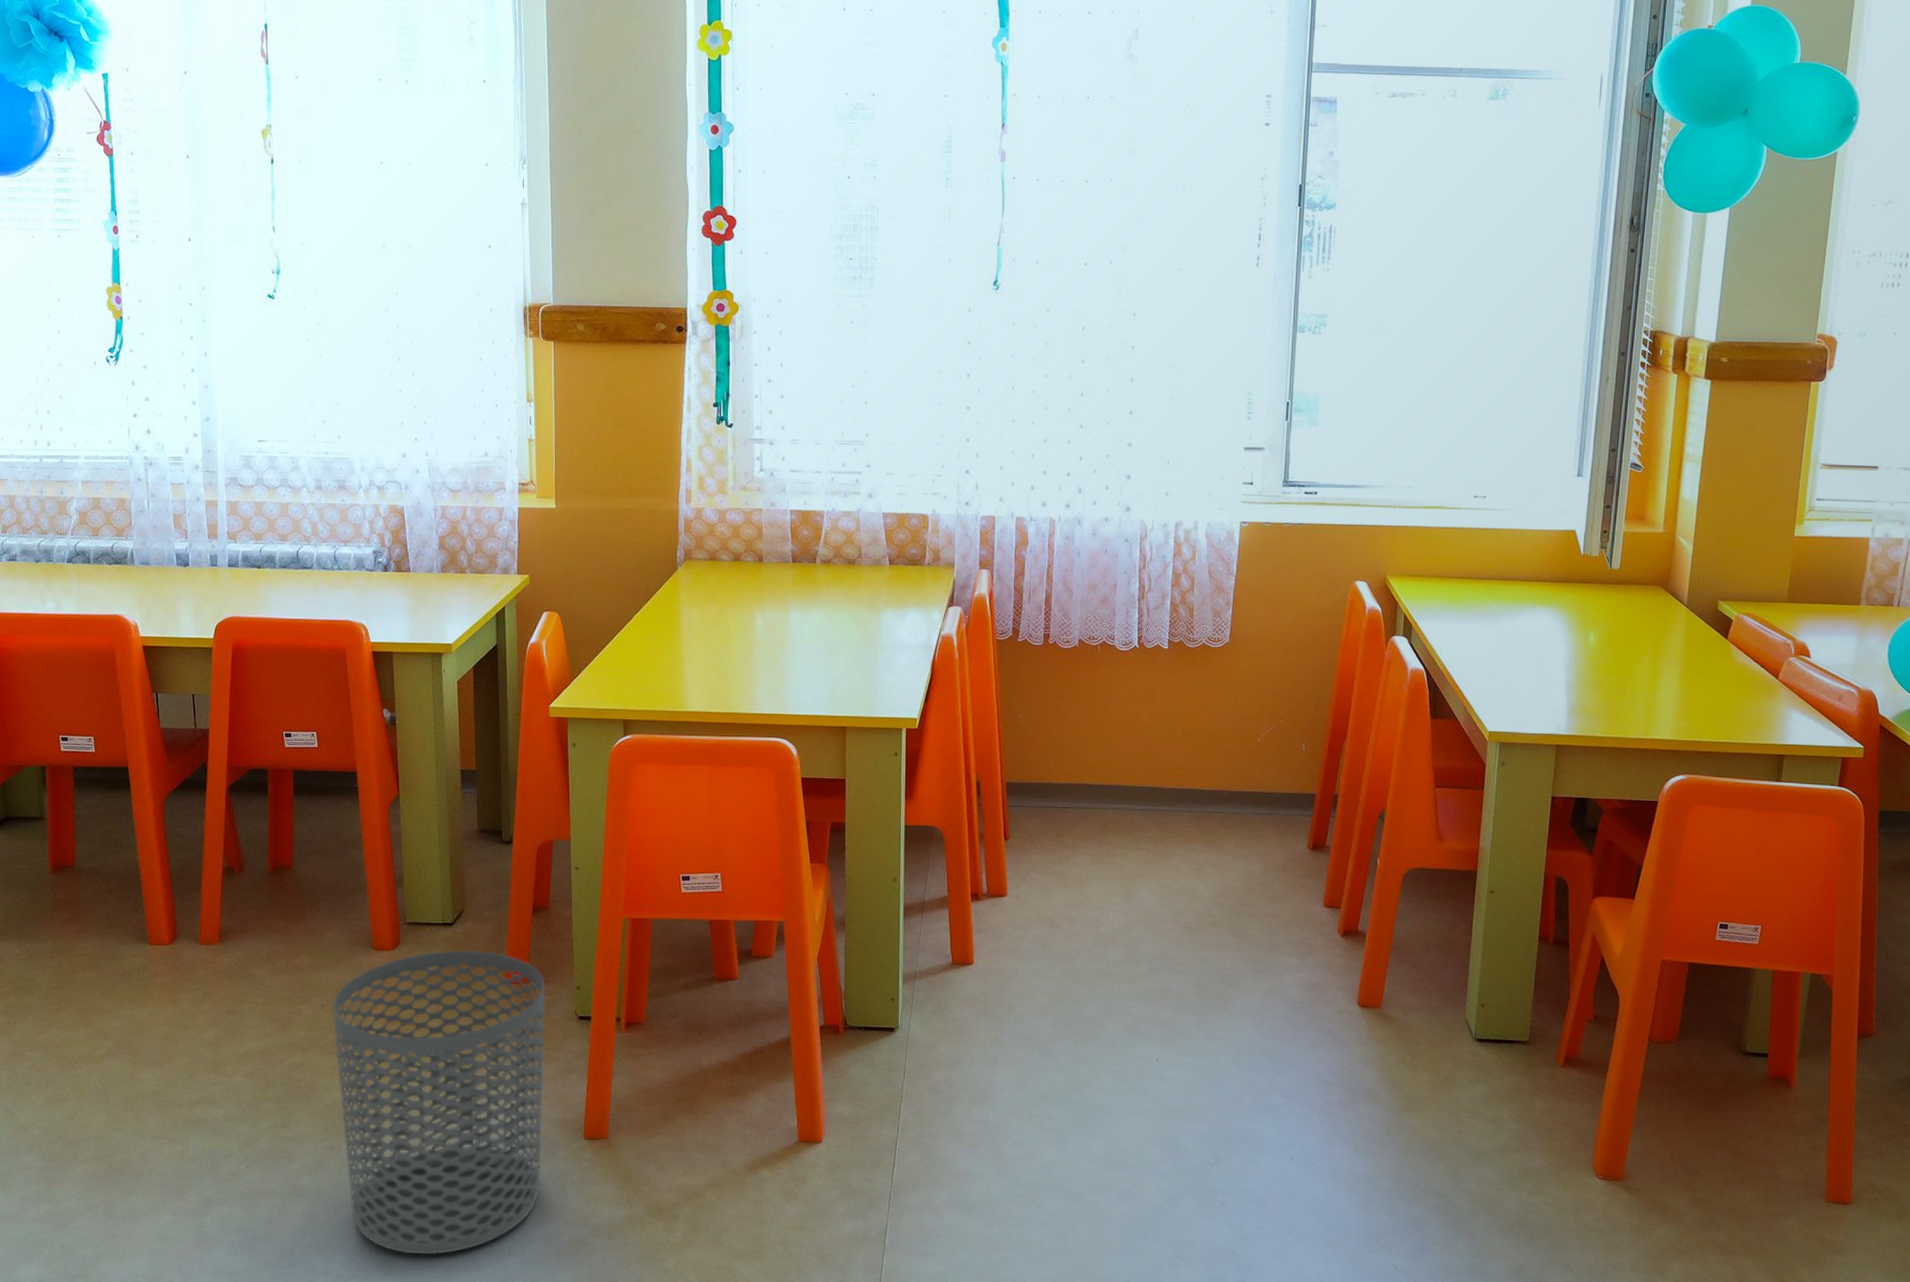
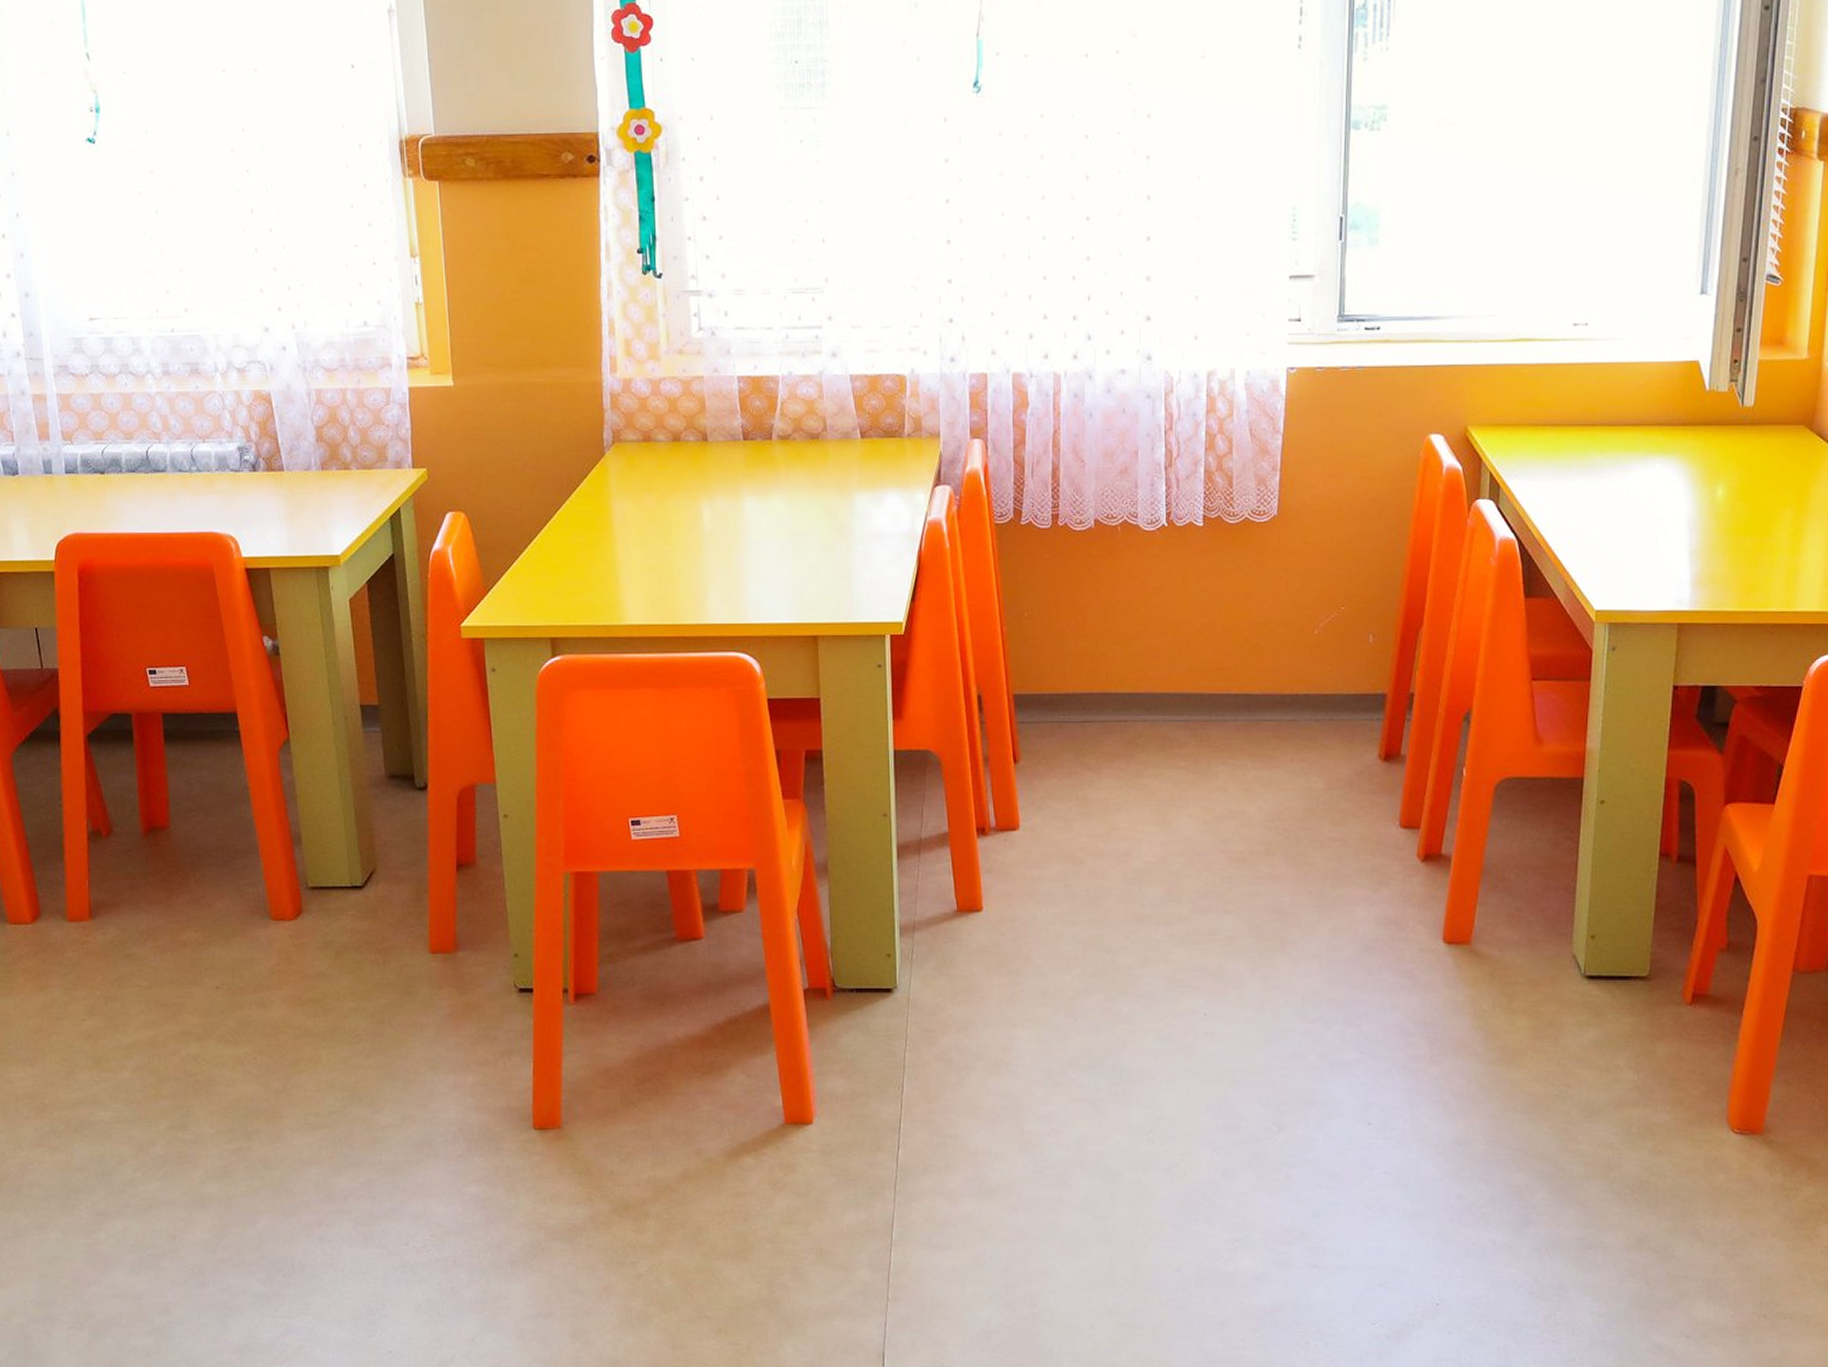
waste bin: present [333,950,546,1255] -> none [228,916,486,1268]

